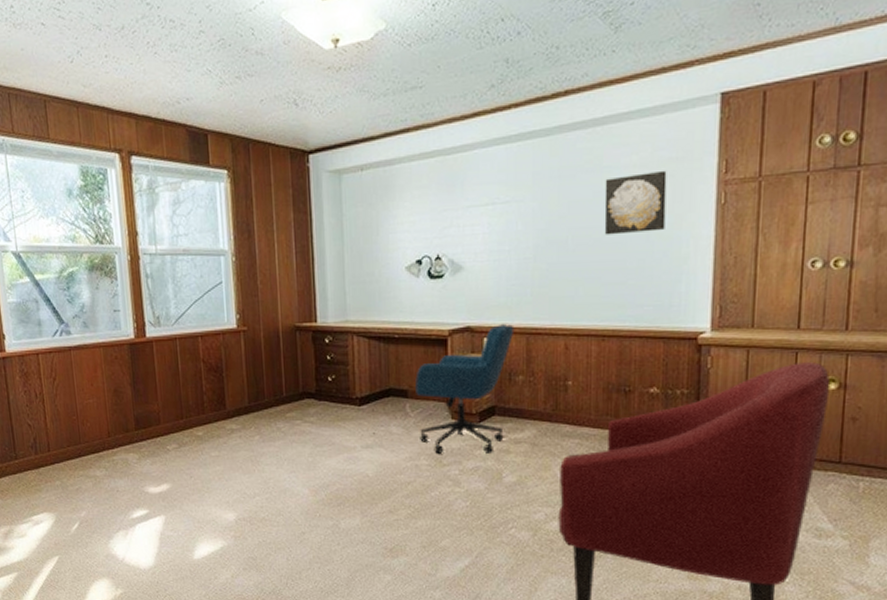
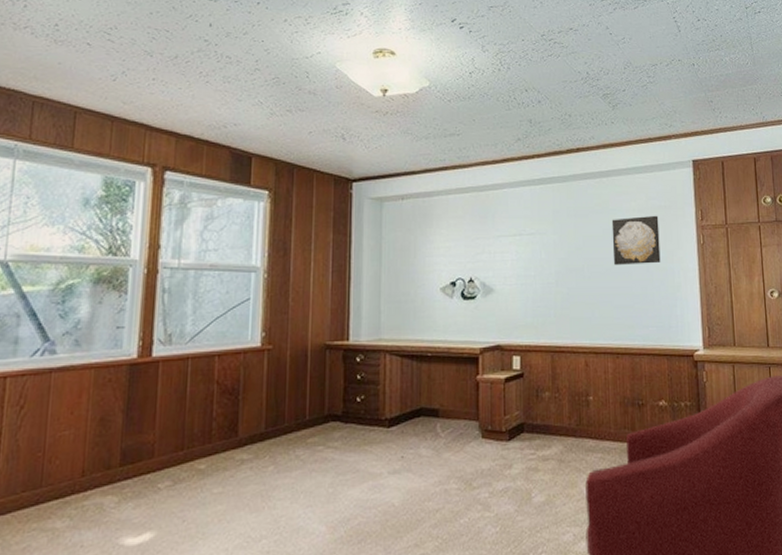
office chair: present [414,323,515,454] -> none [445,342,541,476]

